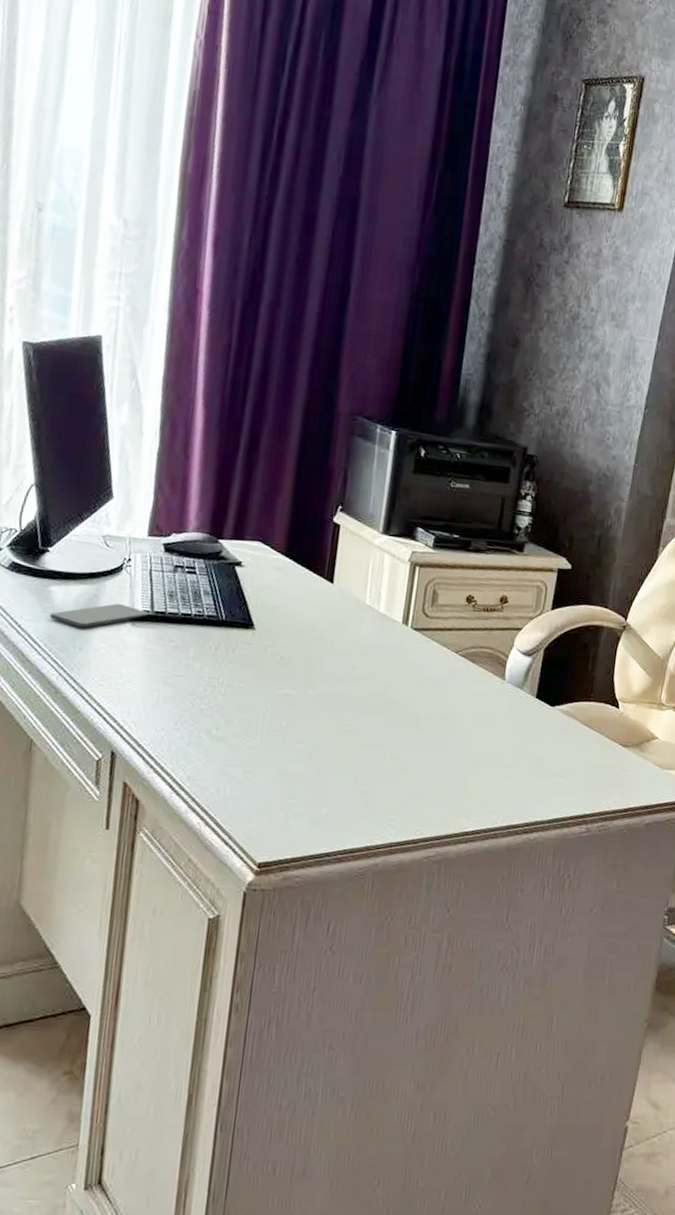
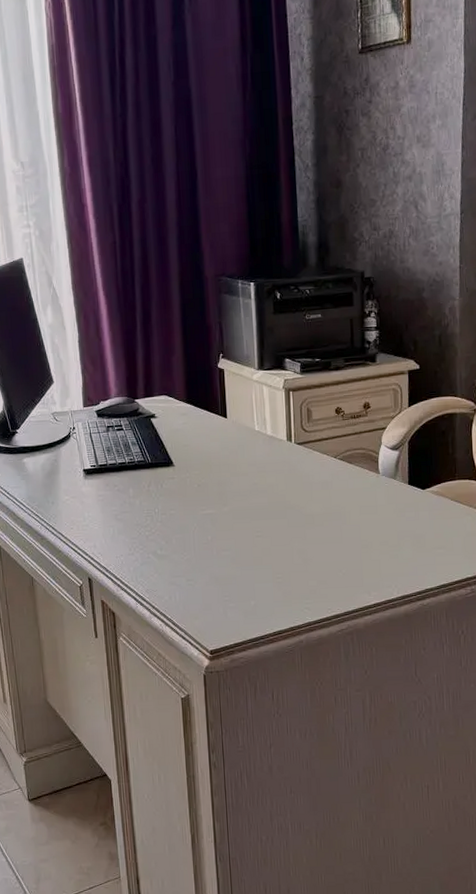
smartphone: present [50,603,151,629] -> none [27,463,97,488]

